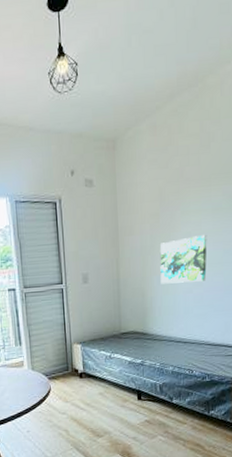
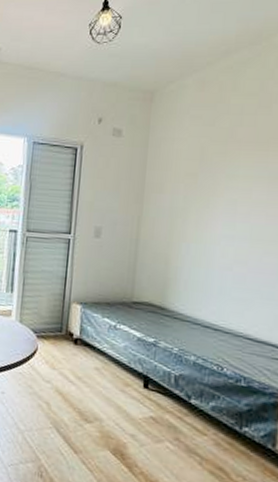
wall art: present [160,234,207,284] -> none [191,204,259,259]

